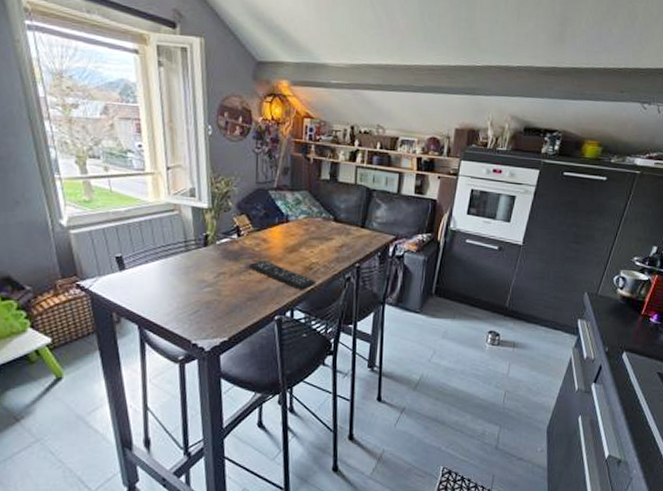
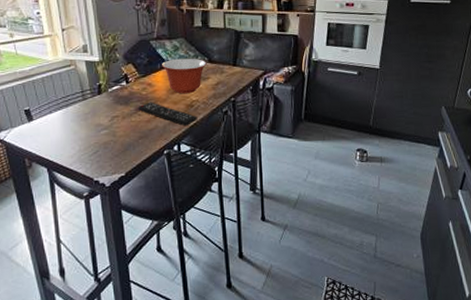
mixing bowl: none [280,213,332,255] -> present [162,58,207,94]

